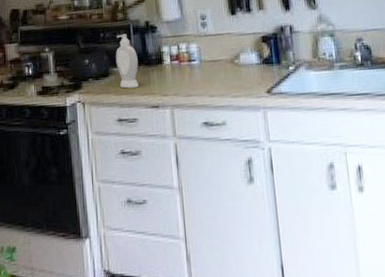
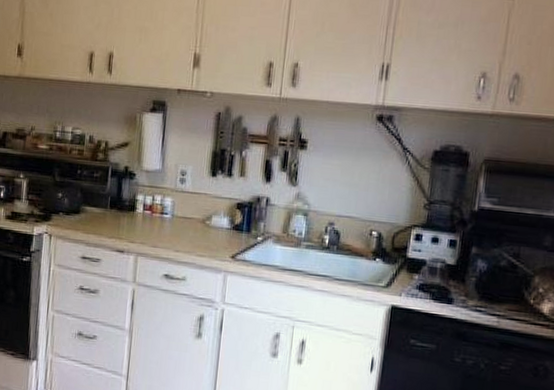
soap bottle: present [115,34,139,89] -> none [88,175,111,230]

